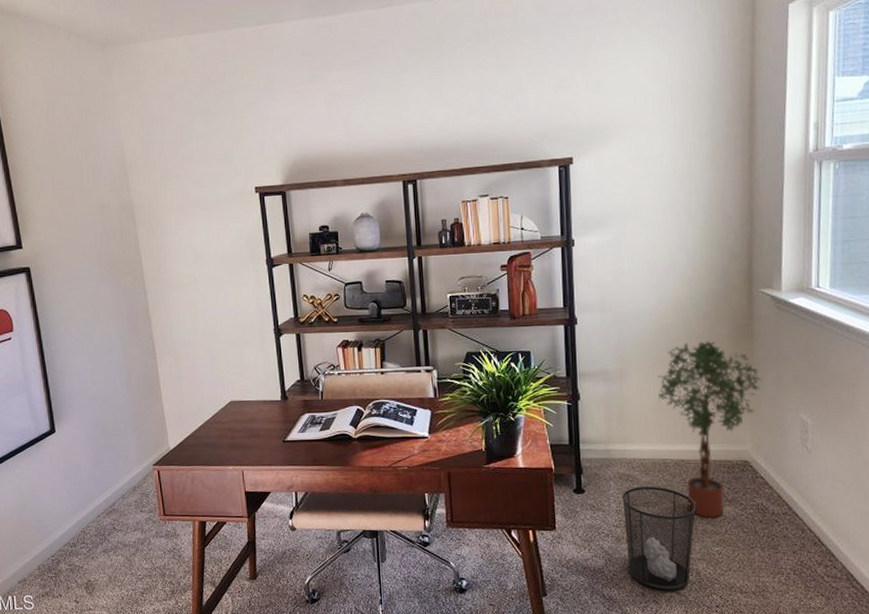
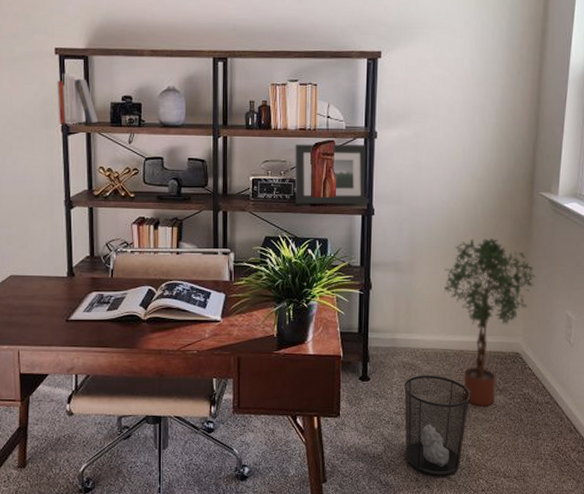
books: none [259,209,299,258] -> present [57,73,99,125]
picture frame: none [490,254,572,318] -> present [294,144,370,205]

